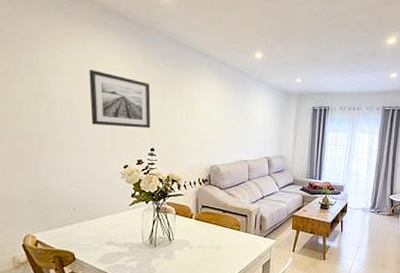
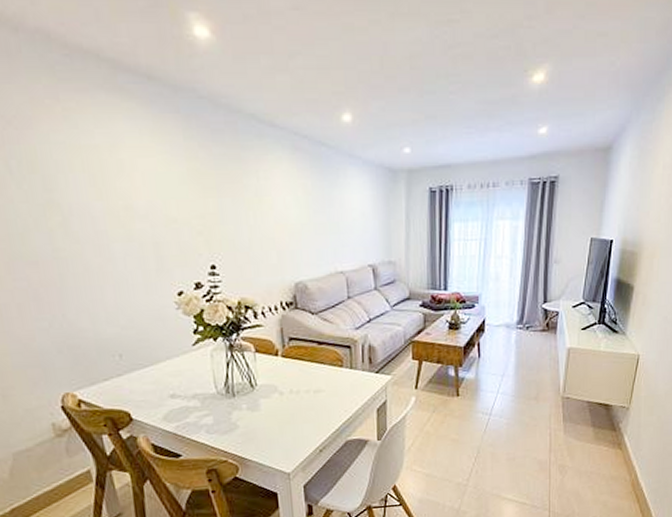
wall art: present [89,70,151,129] -> none [109,160,207,239]

